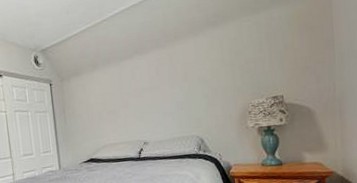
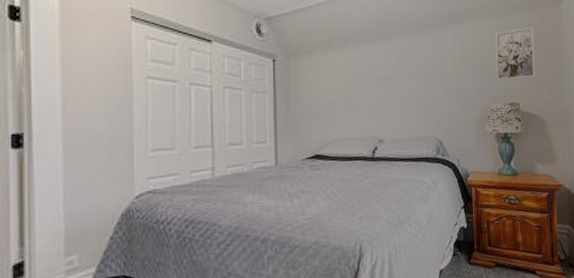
wall art: none [254,17,301,77] -> present [495,27,536,81]

